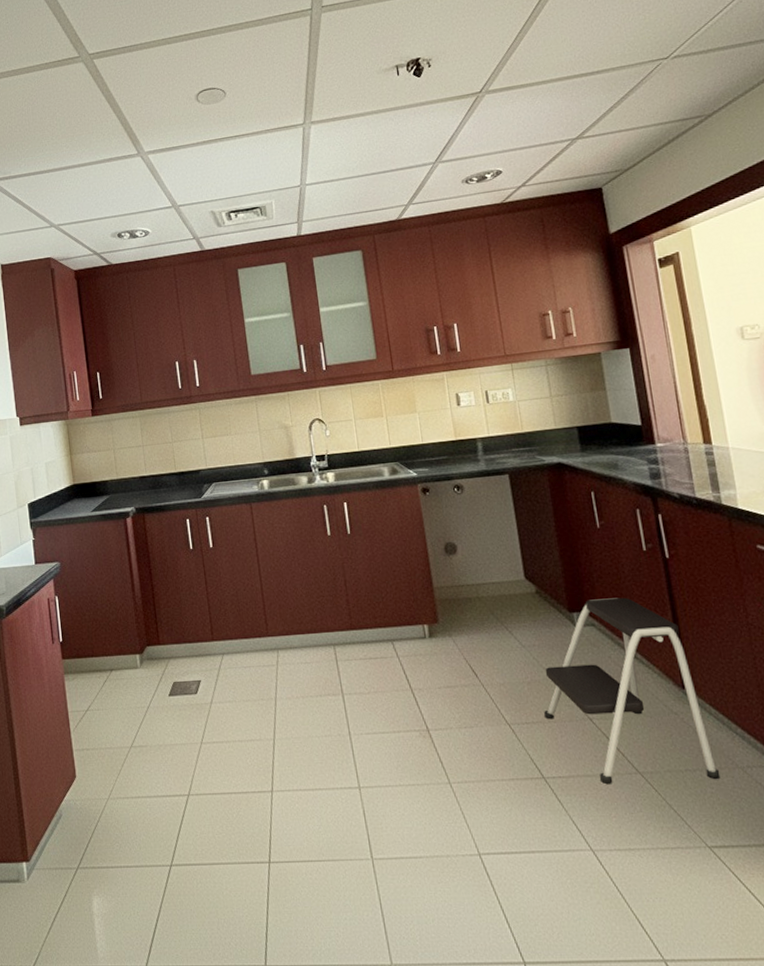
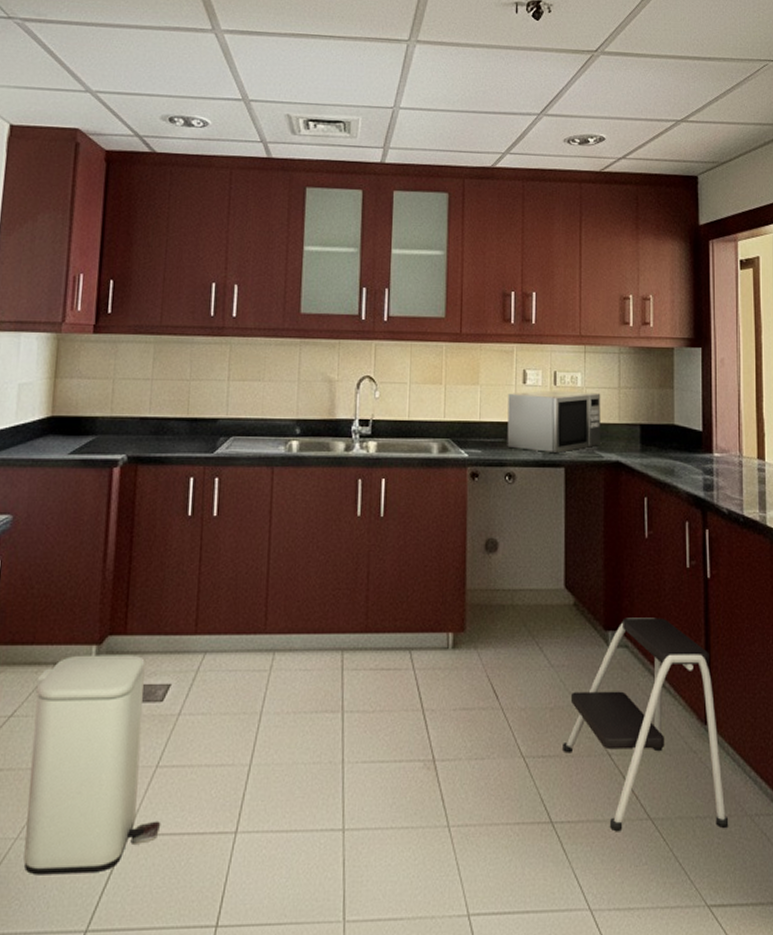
pedal bin: none [100,659,213,825] -> present [24,655,161,875]
microwave: none [445,404,540,464] -> present [507,390,601,454]

